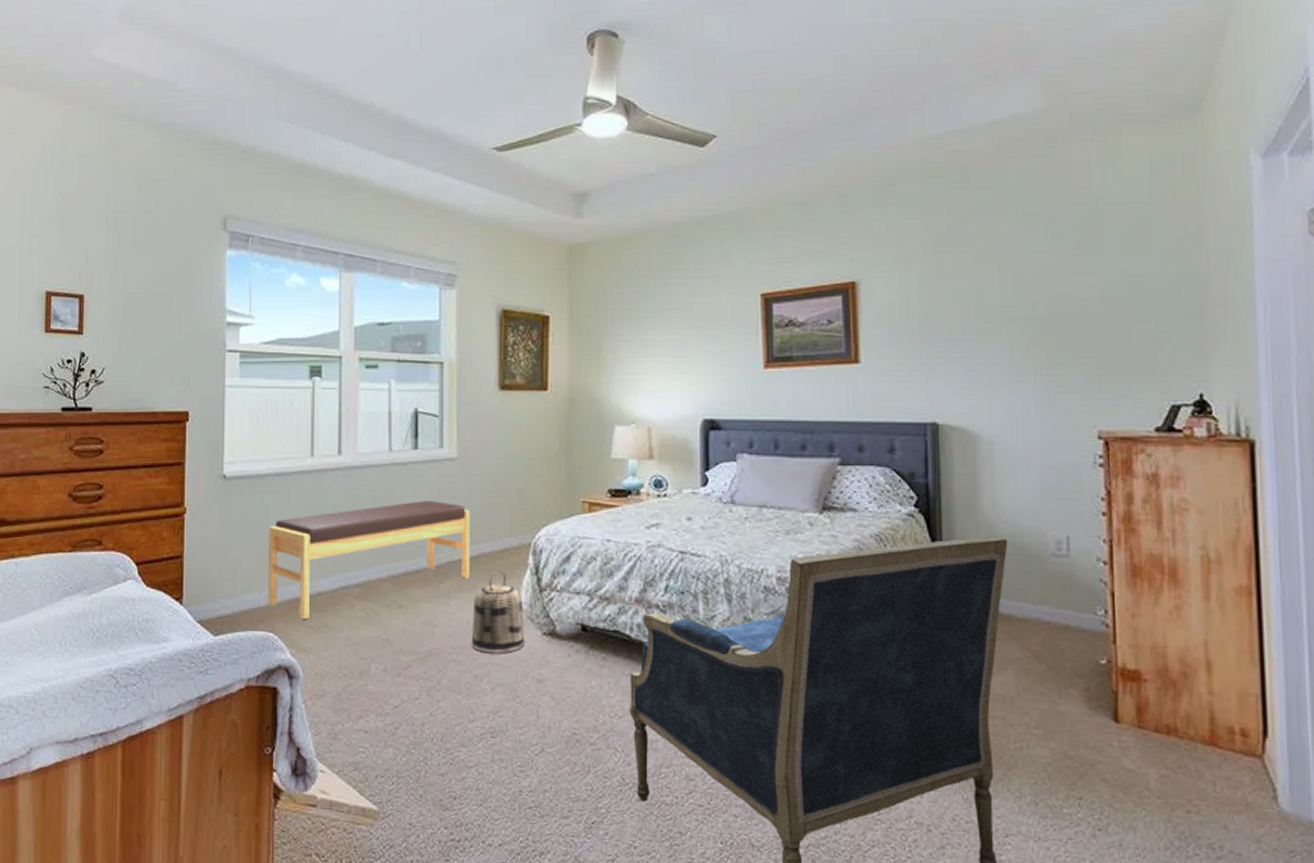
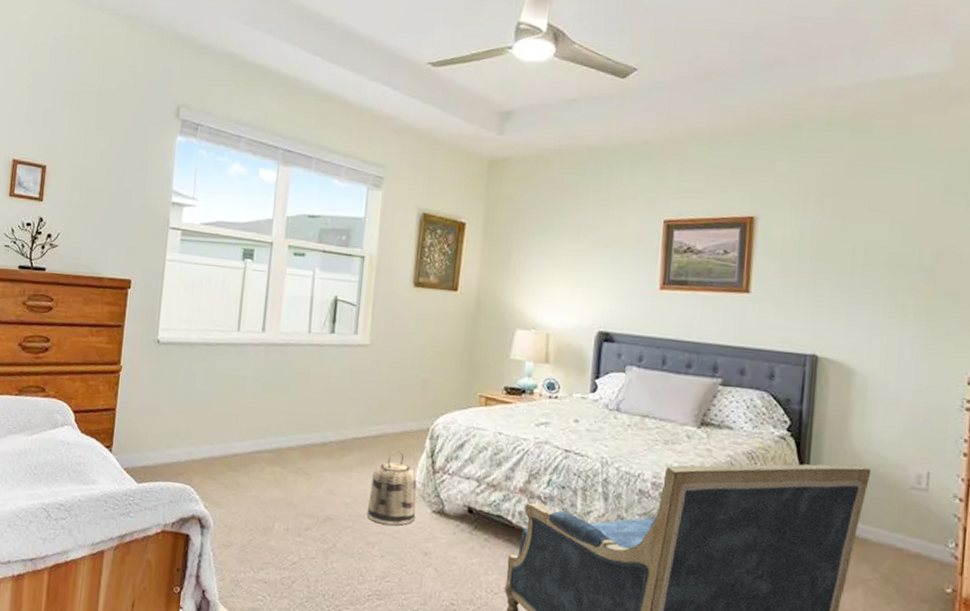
bench: present [268,501,470,619] -> none [187,380,377,477]

